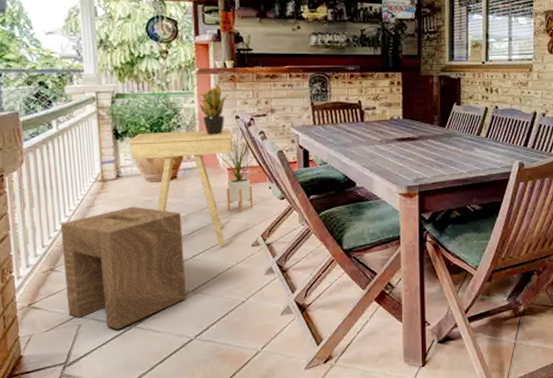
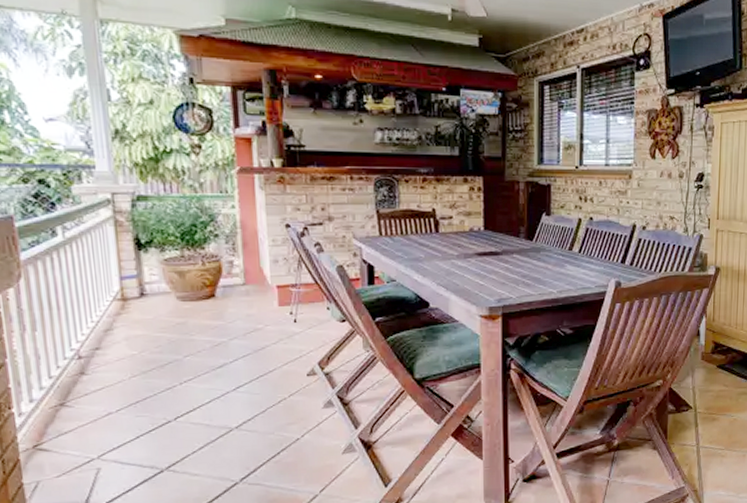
stool: present [60,206,186,330] -> none [70,329,229,473]
side table: present [128,129,234,248] -> none [153,239,284,378]
potted plant: present [196,84,231,135] -> none [236,186,279,247]
house plant: present [218,133,259,212] -> none [265,245,315,337]

